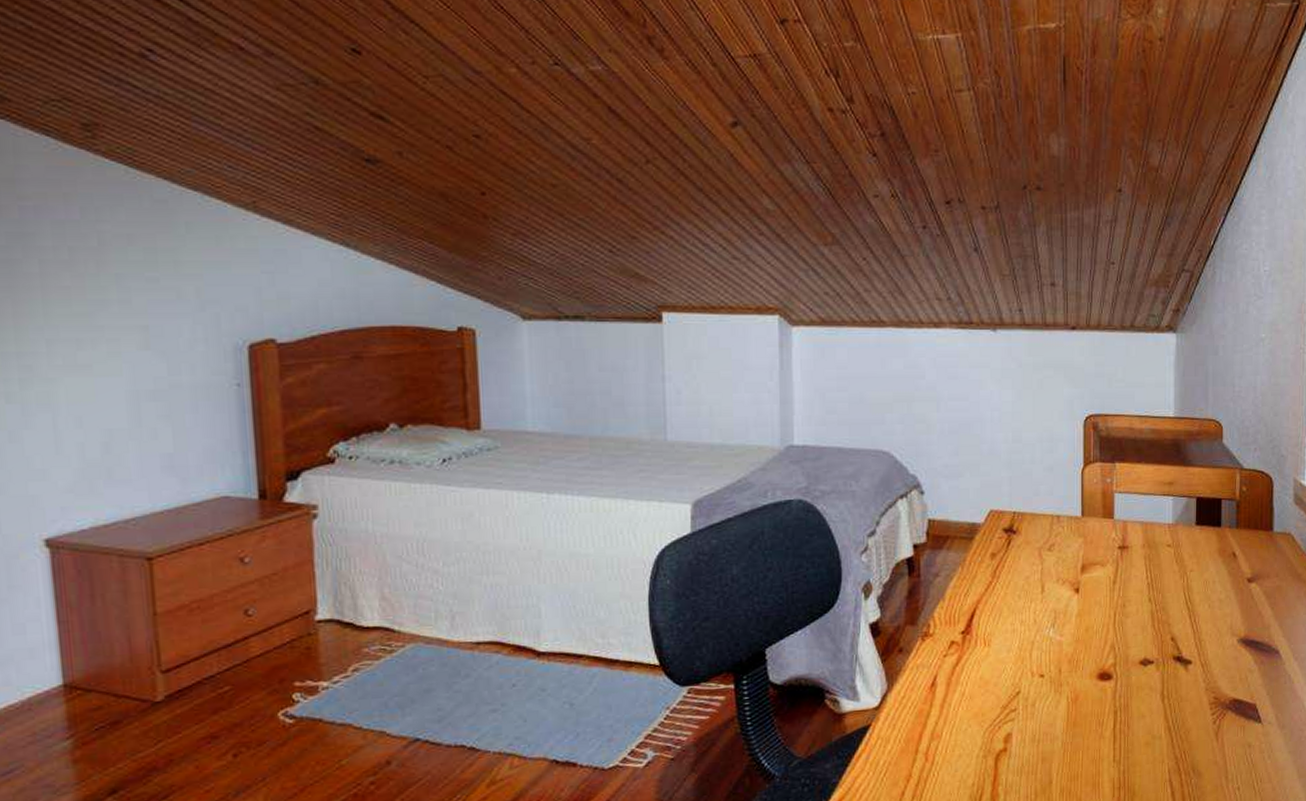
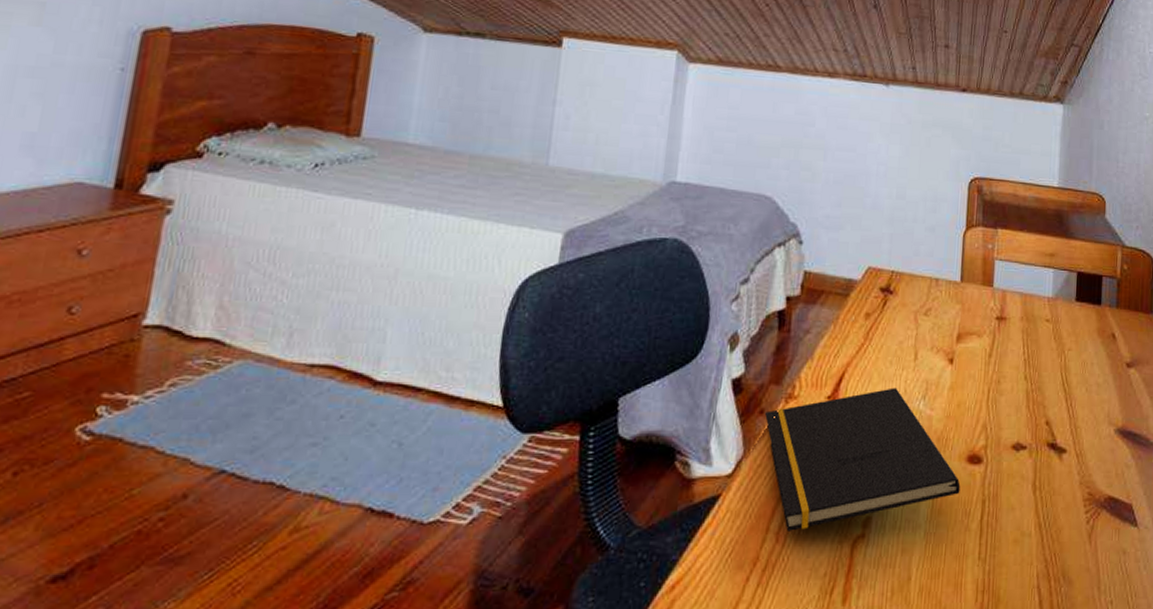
notepad: none [904,619,1093,751] -> present [765,387,961,531]

